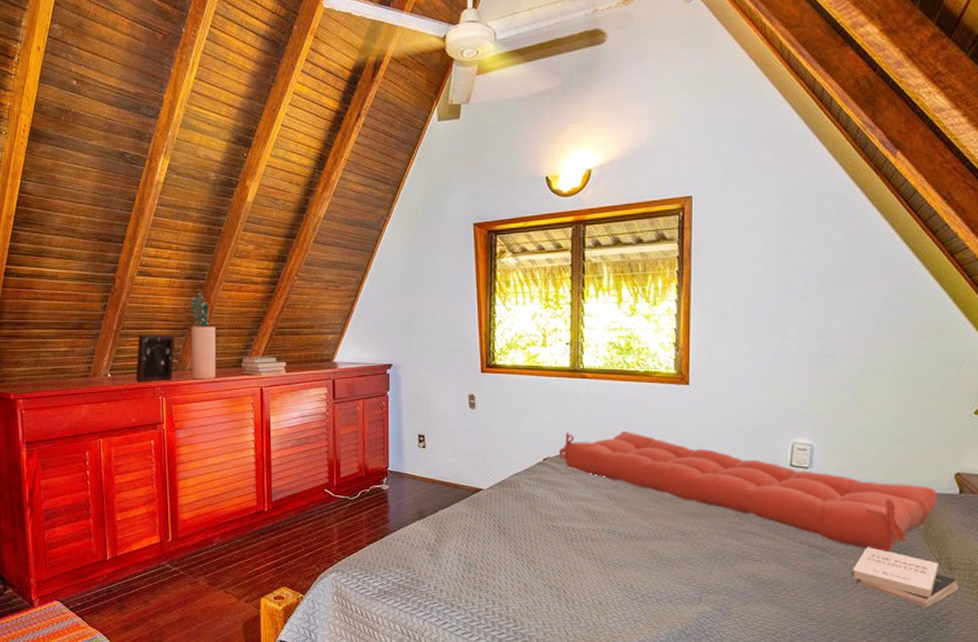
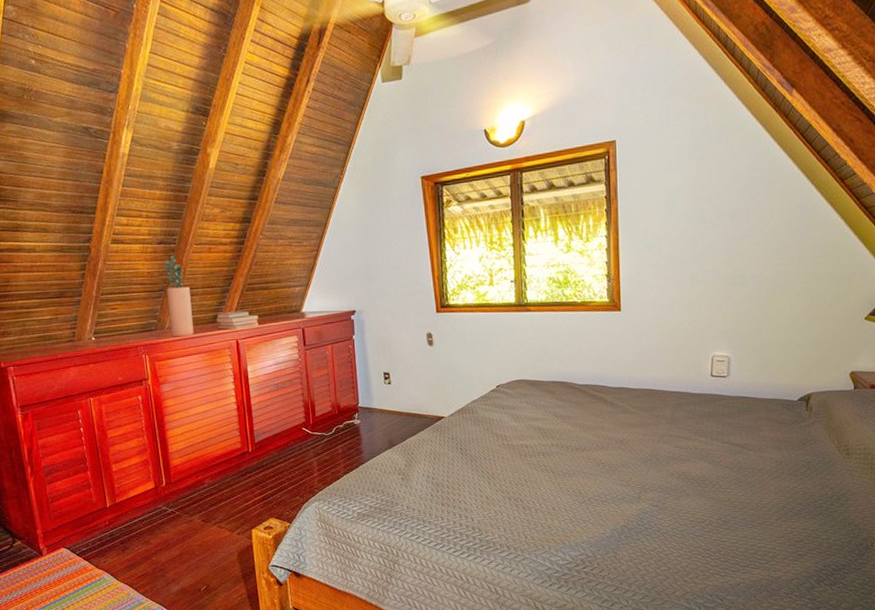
picture frame: present [135,334,175,382] -> none [117,297,154,343]
seat cushion: present [558,430,937,553] -> none [509,355,835,445]
books: present [851,547,958,609] -> none [766,441,855,490]

